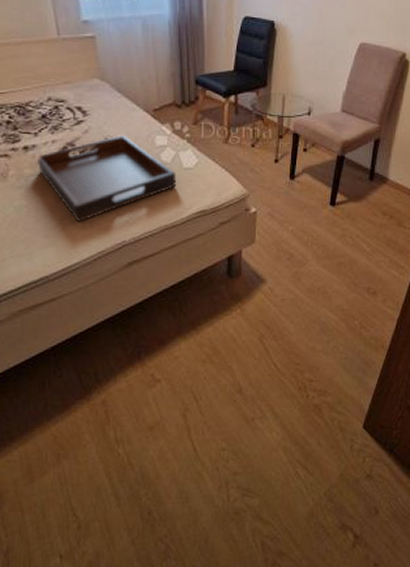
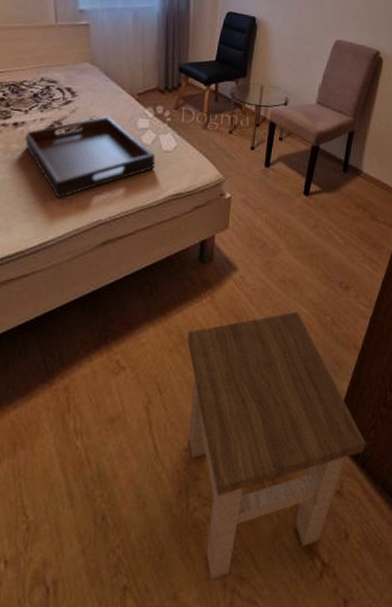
stool: none [219,318,394,558] -> present [187,311,366,581]

